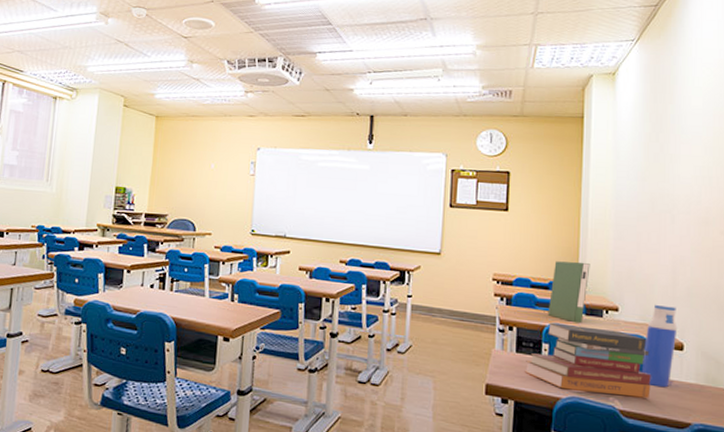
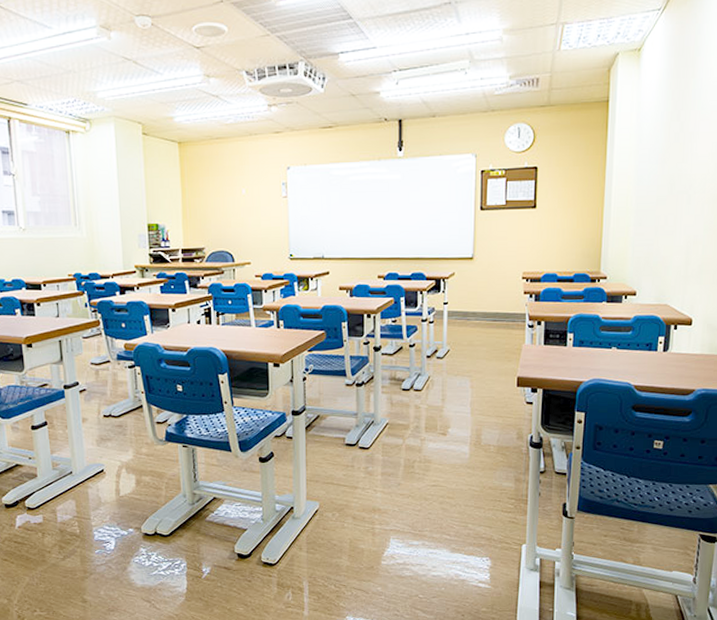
books: present [524,322,651,398] -> none [551,313,662,373]
binder: present [547,261,590,324] -> none [572,251,612,311]
water bottle: present [641,304,678,388] -> none [654,284,688,361]

